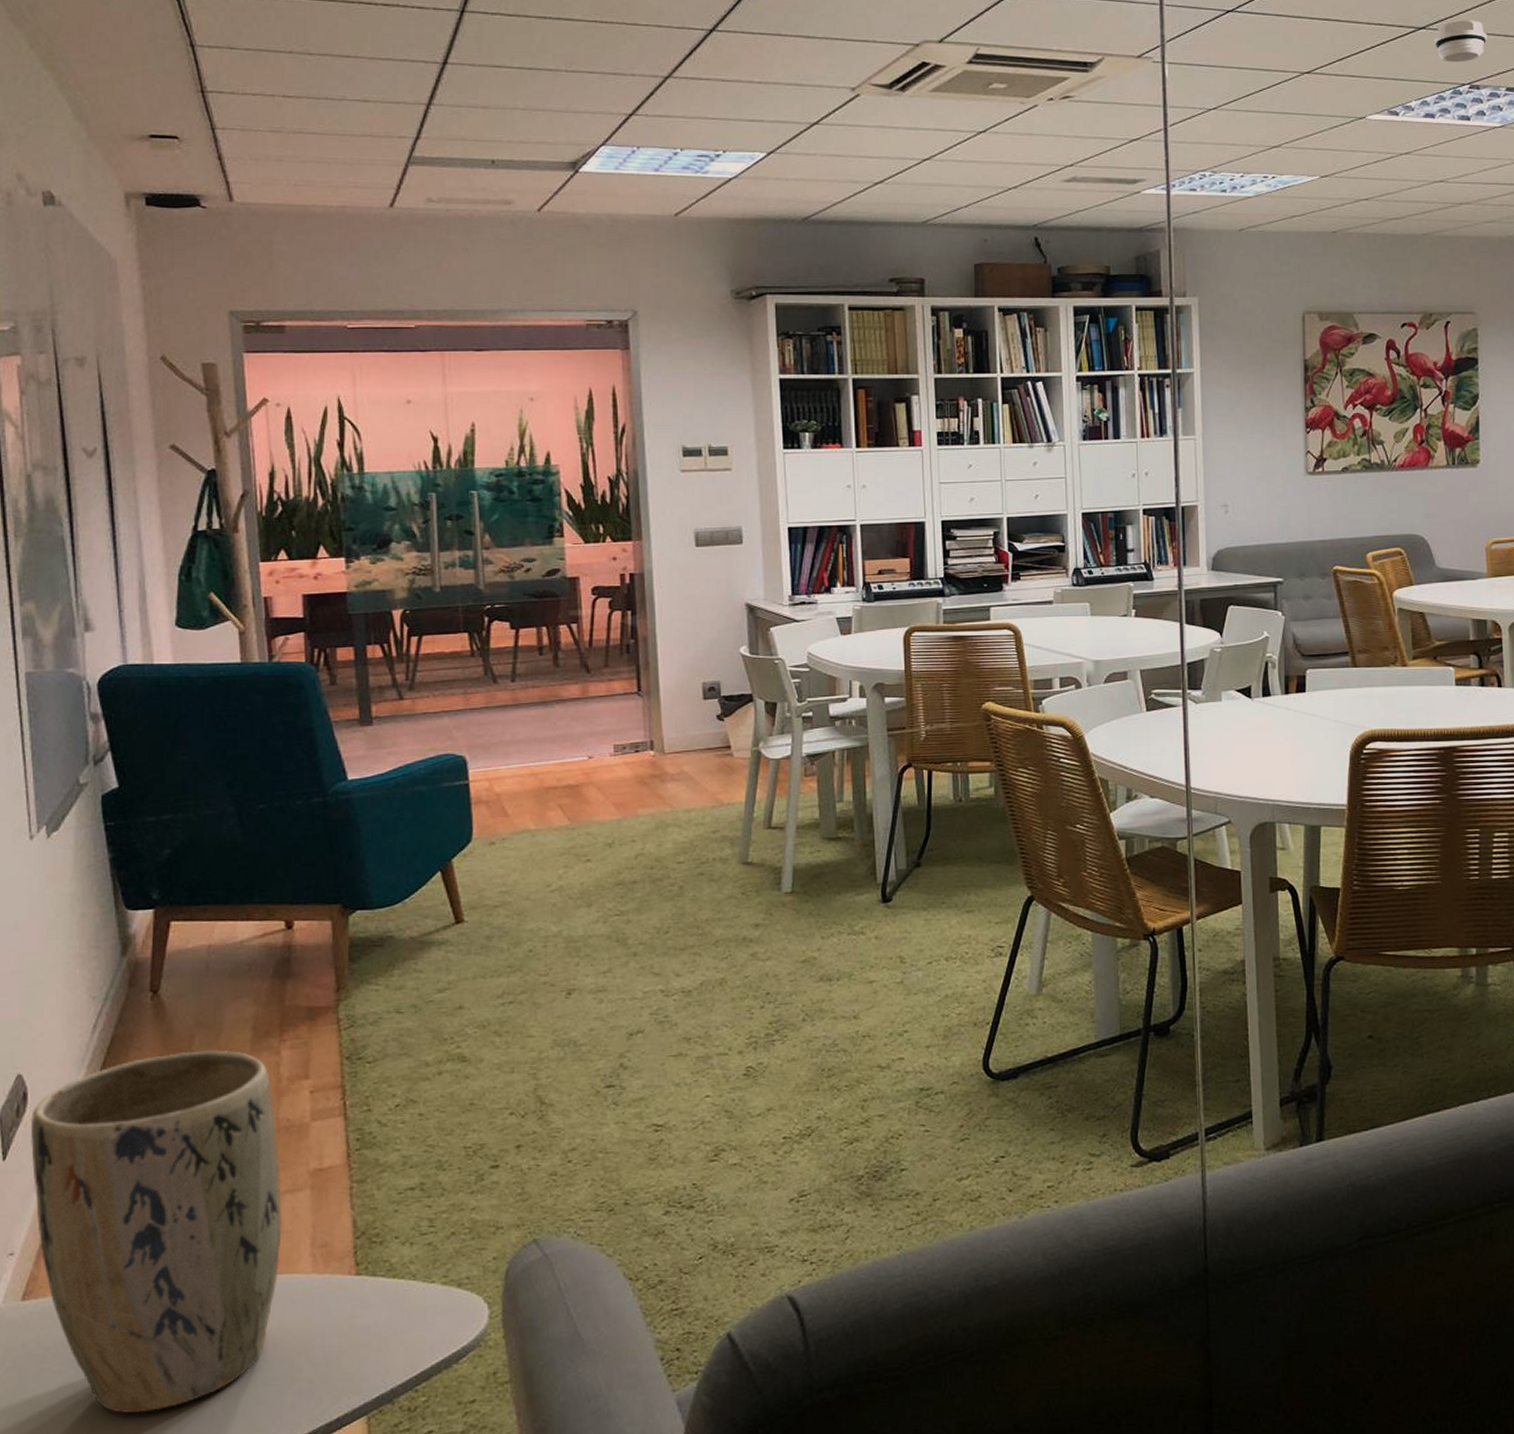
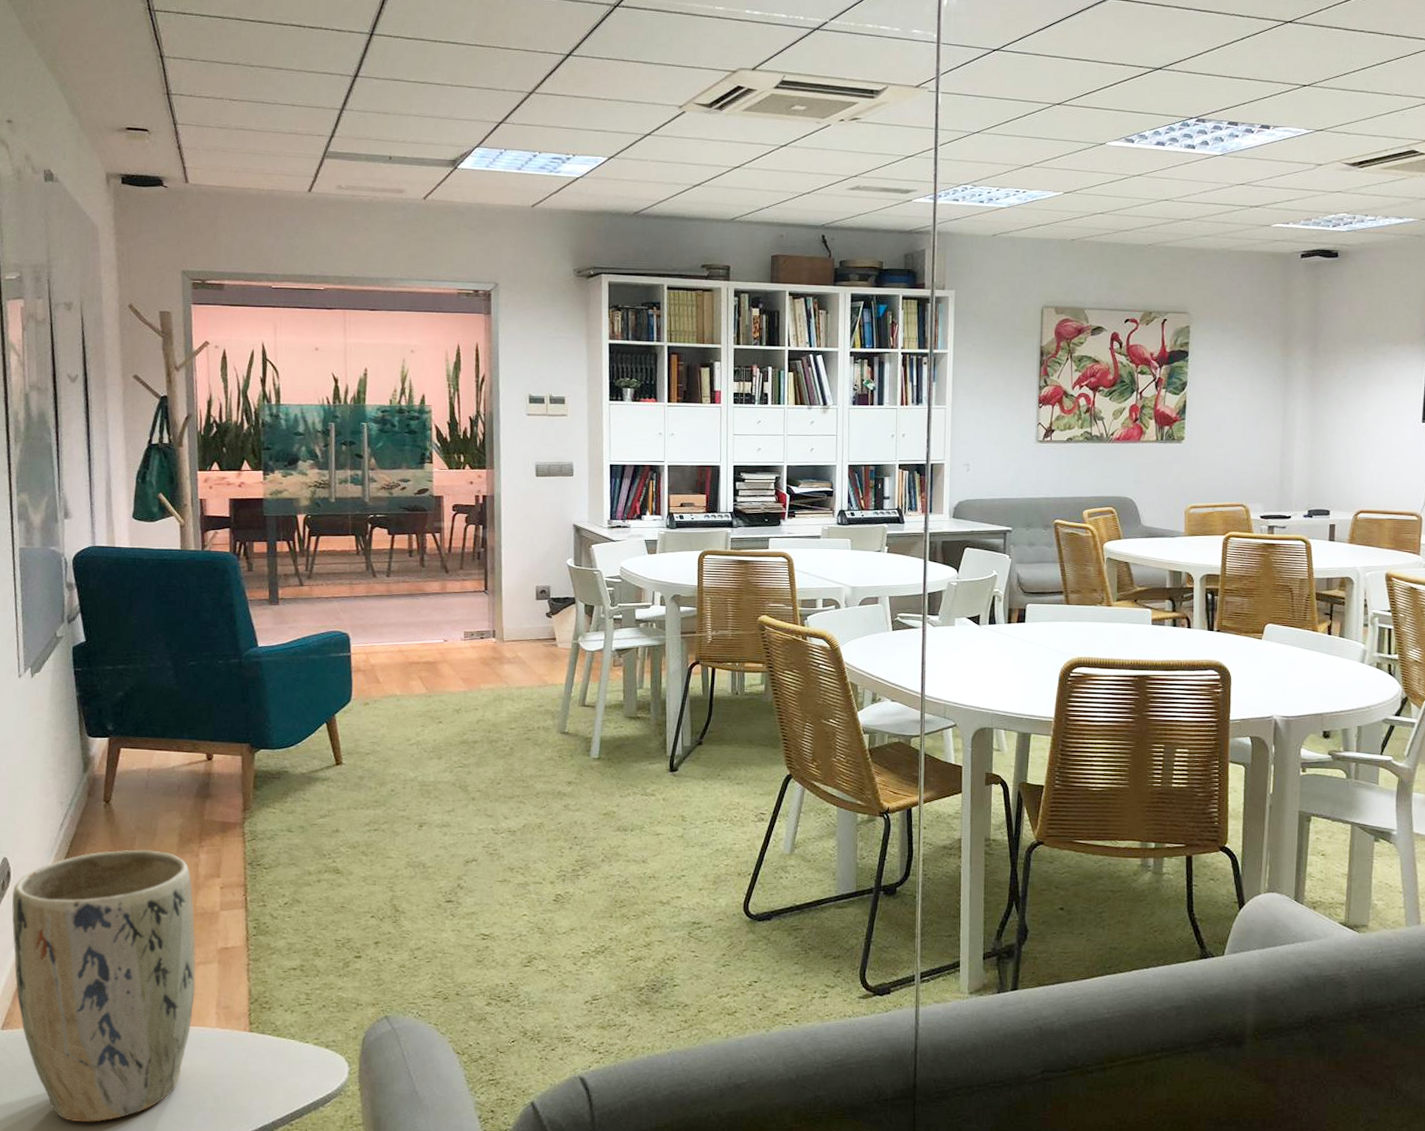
smoke detector: present [1435,20,1487,63] -> none [1169,63,1215,99]

